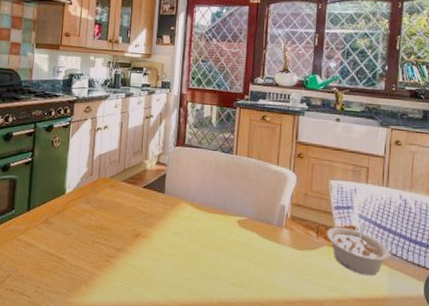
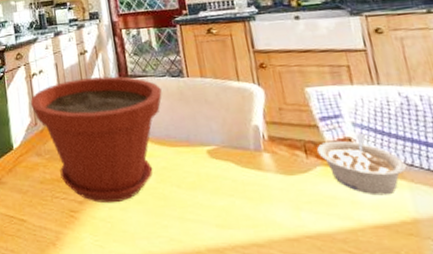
plant pot: none [90,140,211,254] -> present [30,76,162,204]

